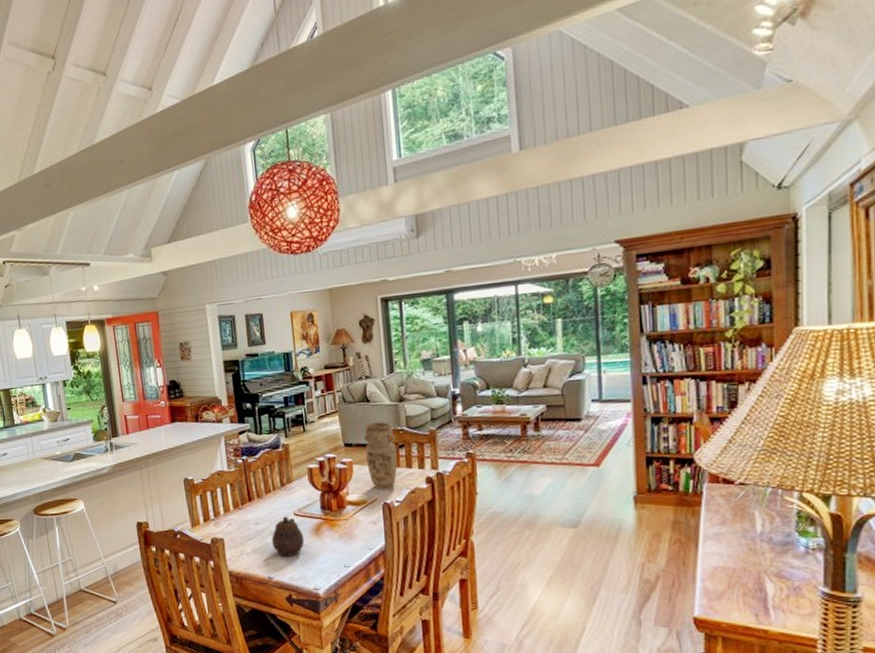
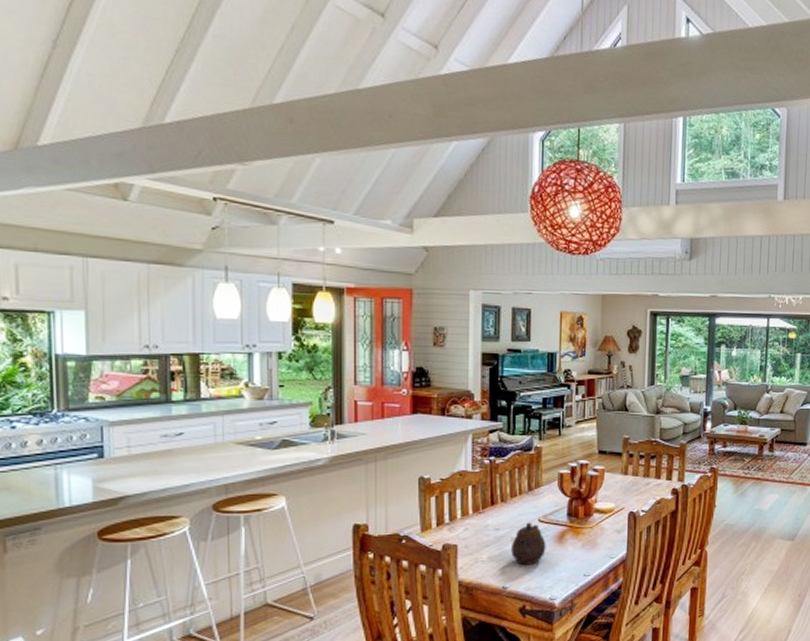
vase: present [364,422,398,489] -> none [618,432,648,498]

